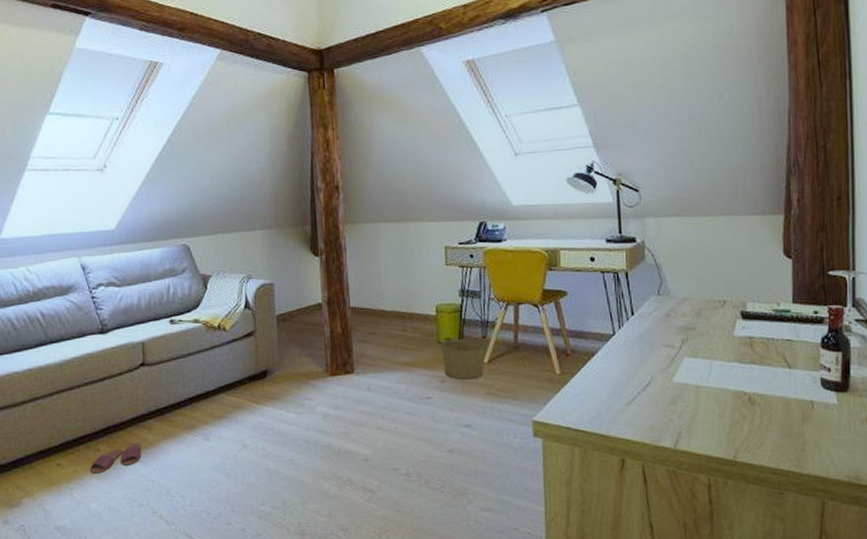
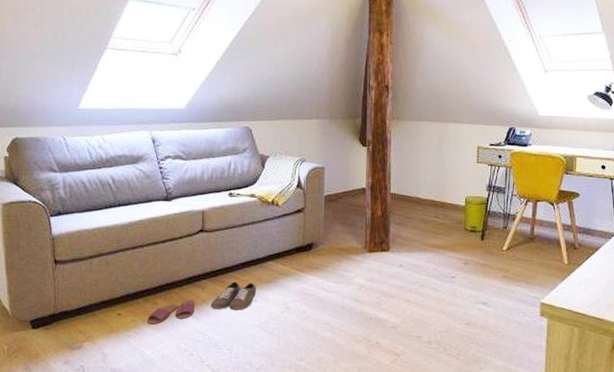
shoe: none [158,419,209,453] -> present [211,282,257,311]
basket: present [440,338,485,380] -> none [466,227,506,264]

